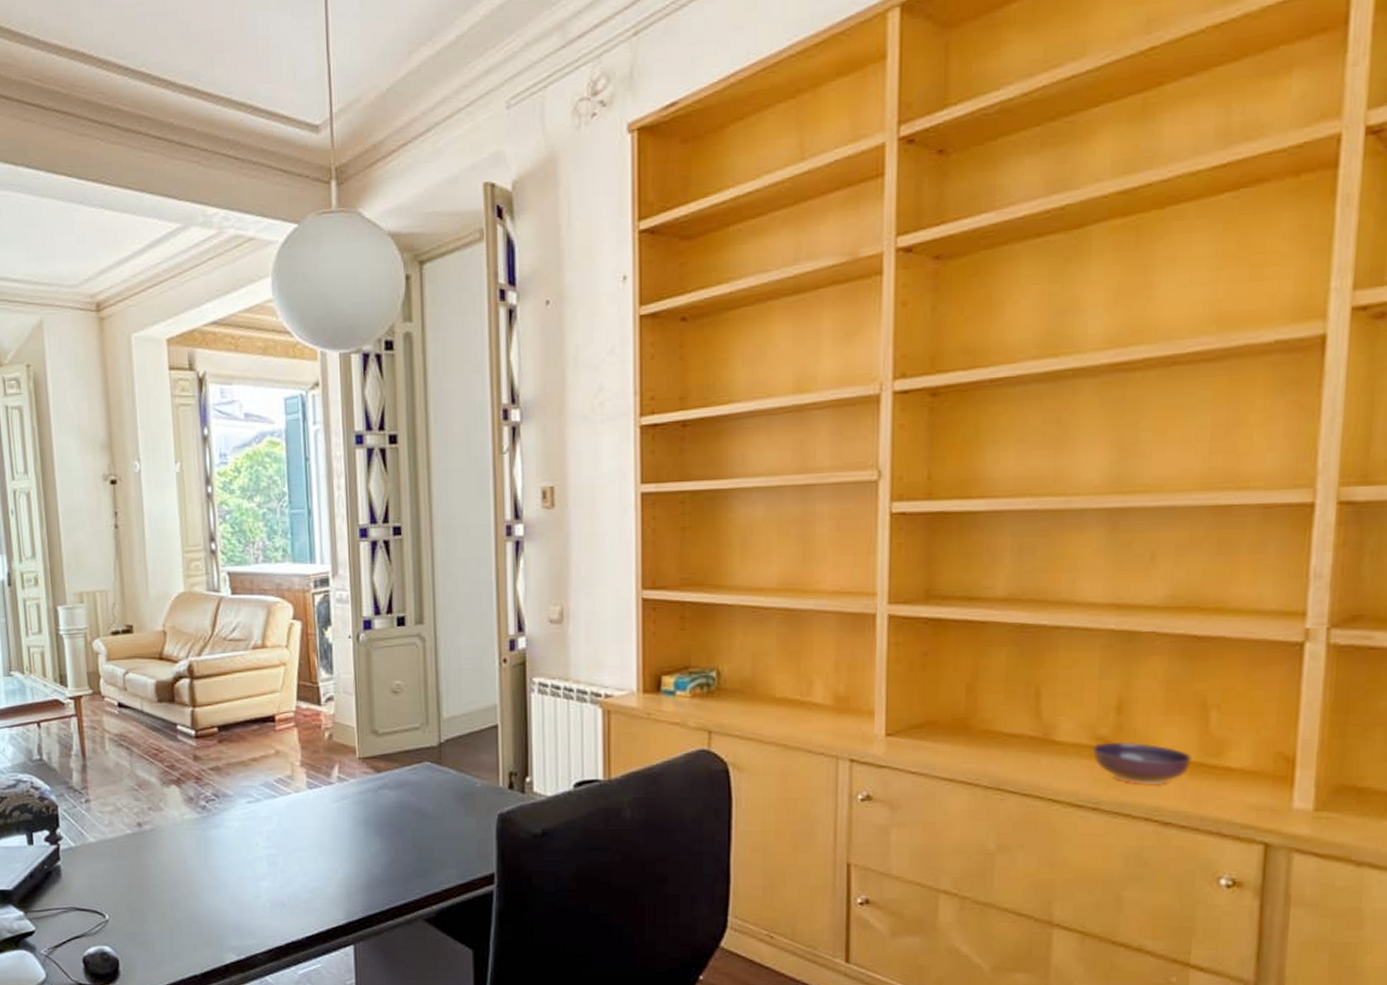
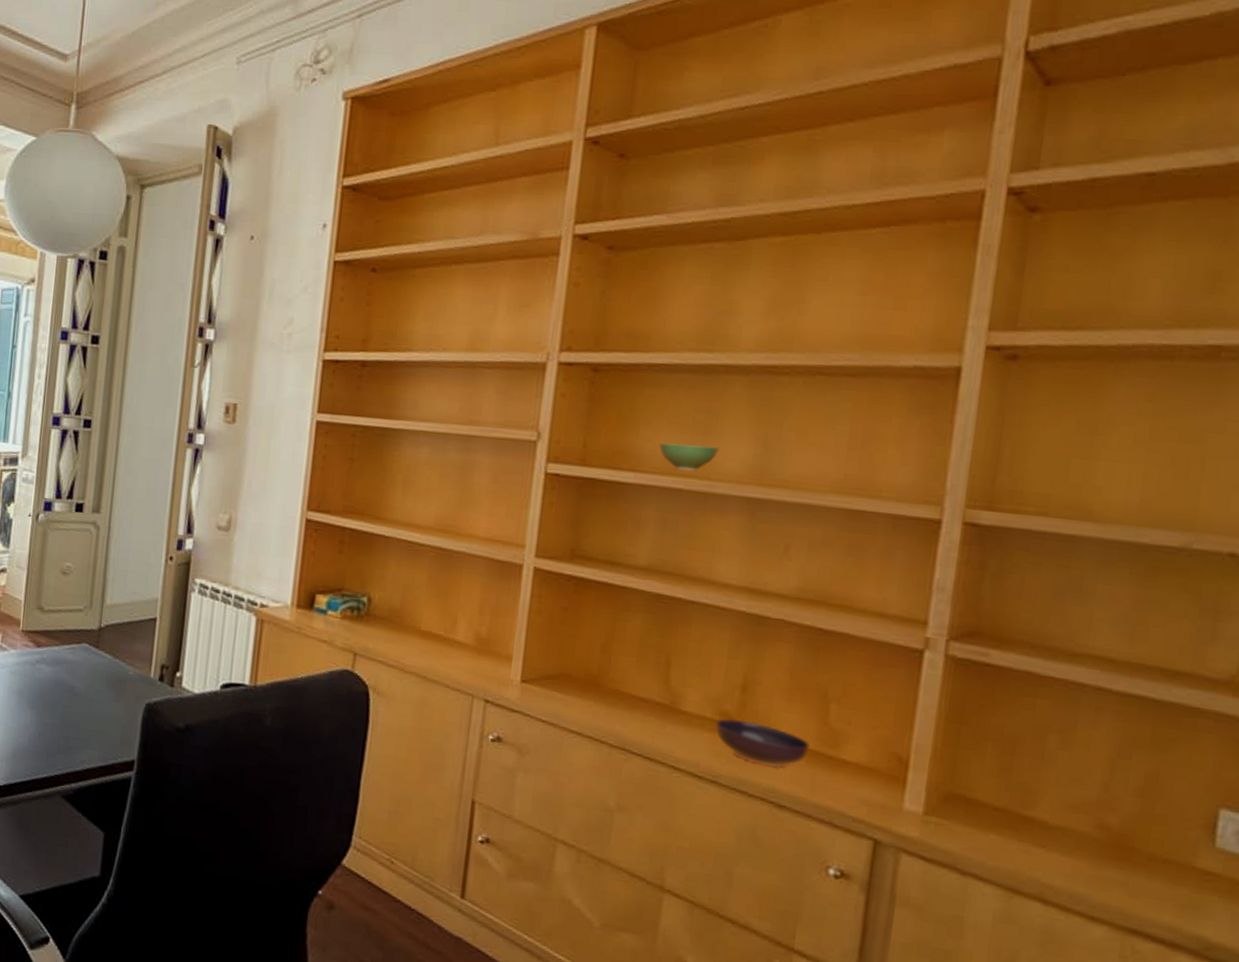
bowl: none [1008,460,1073,490] -> present [658,443,719,472]

